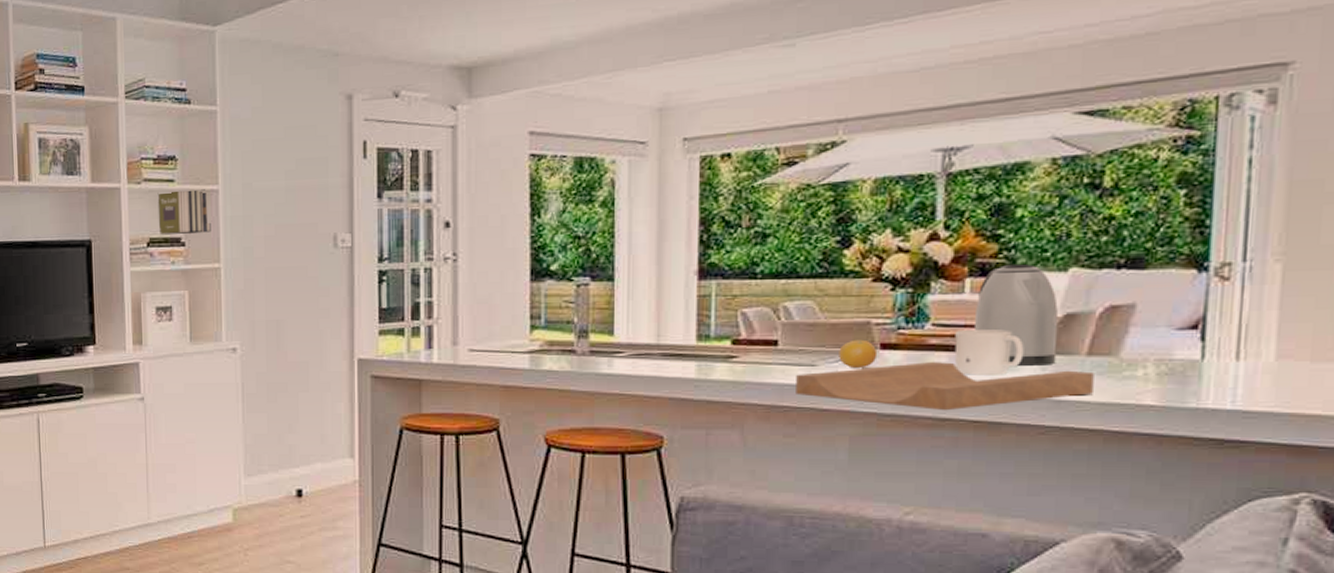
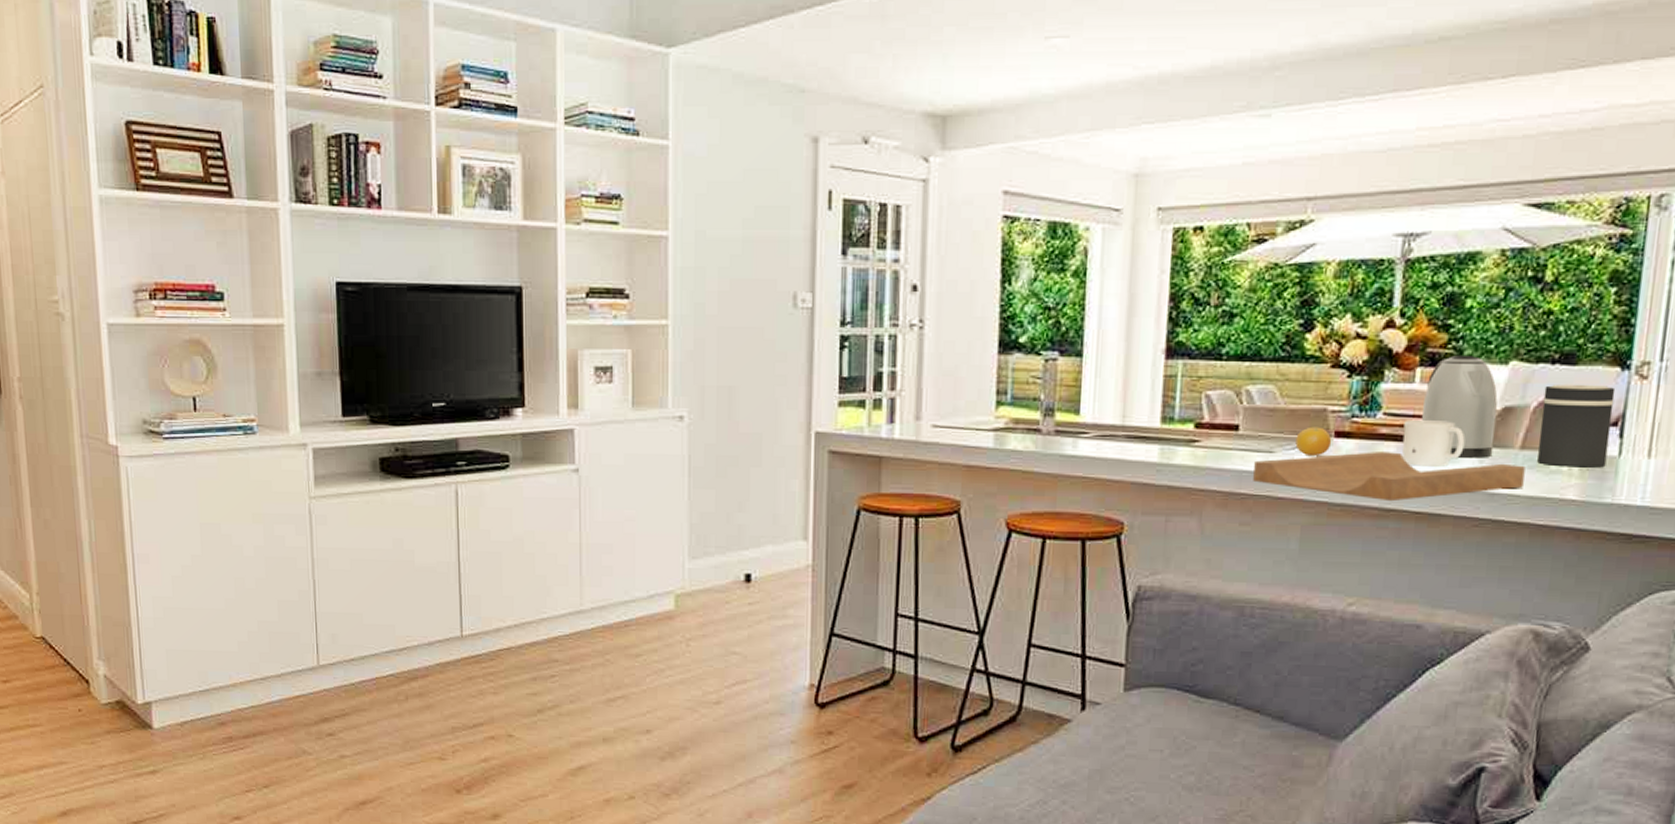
books: present [159,189,211,235] -> none [601,235,659,286]
cylinder: none [1107,288,1193,372] -> present [1537,384,1616,468]

